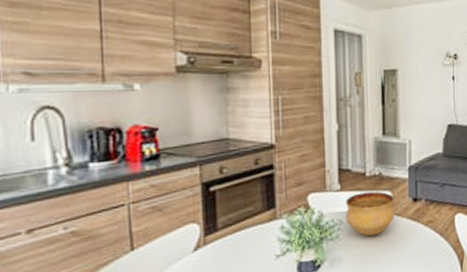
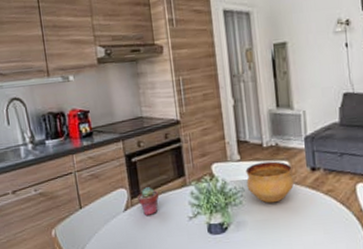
potted succulent: none [213,221,242,257] -> present [137,187,160,217]

